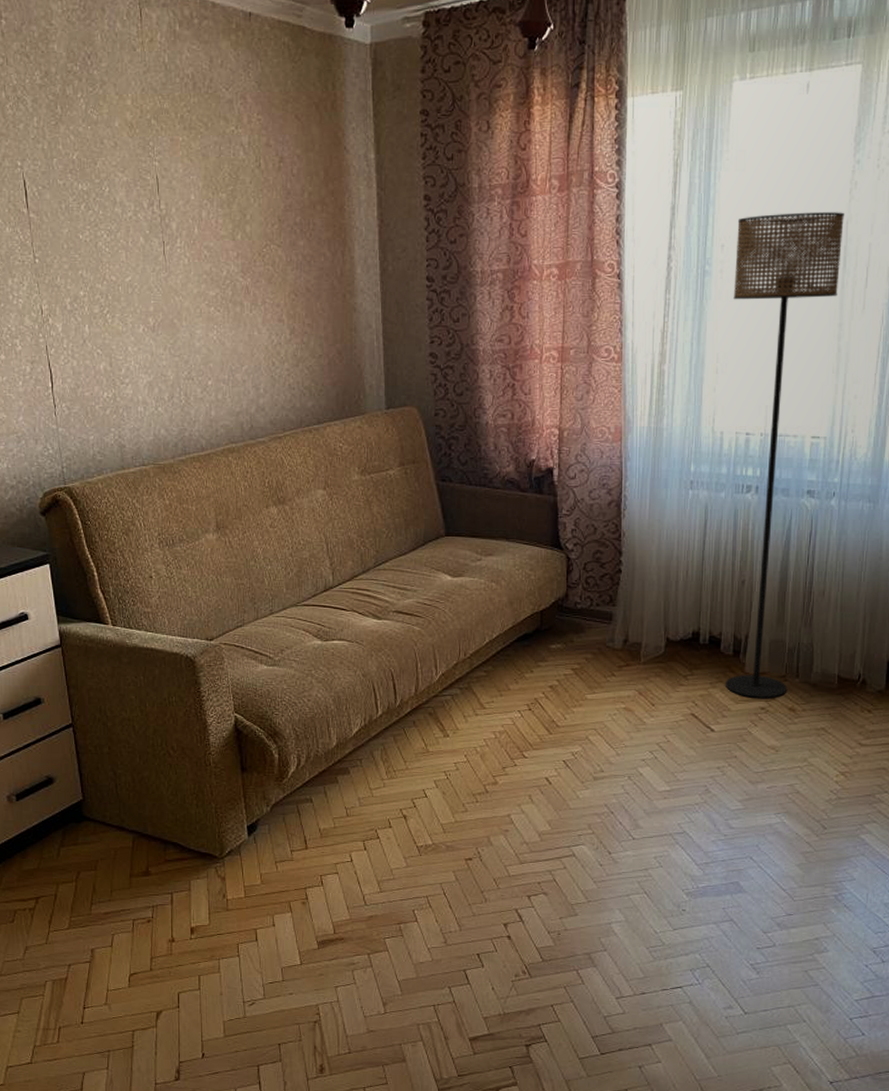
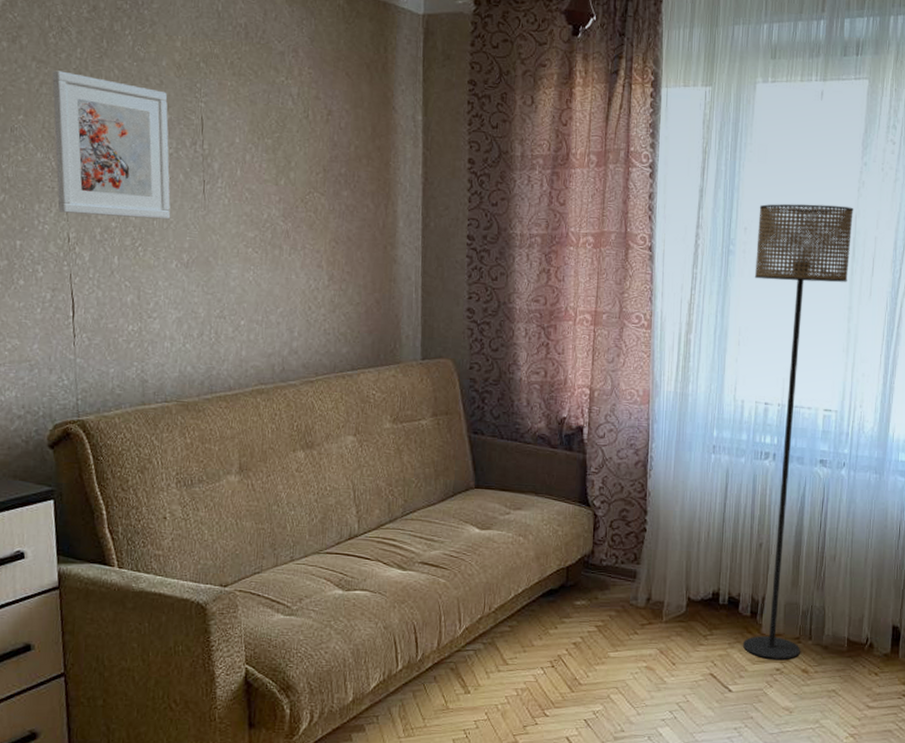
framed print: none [13,142,135,285] -> present [52,70,171,220]

